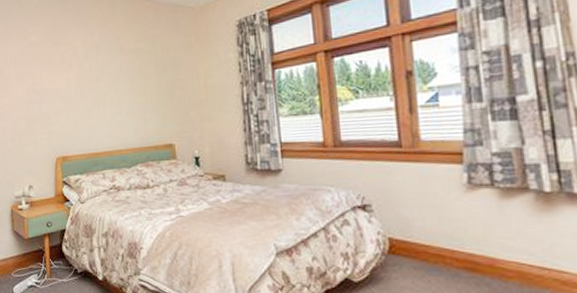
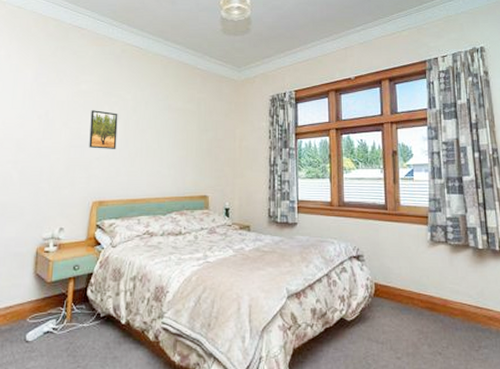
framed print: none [43,61,73,103] -> present [89,110,118,149]

